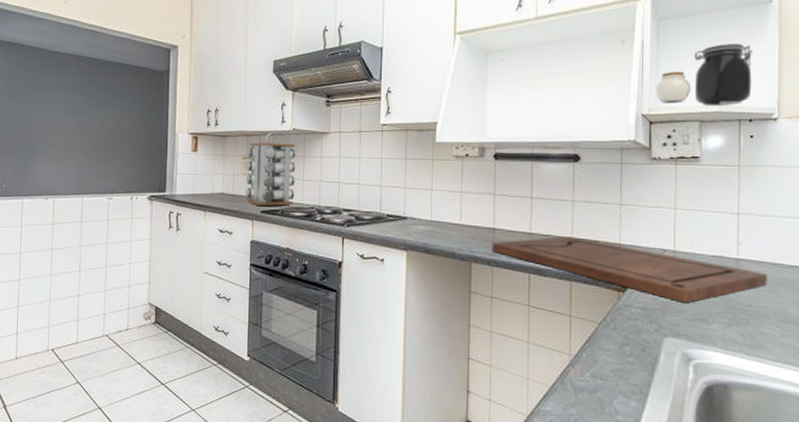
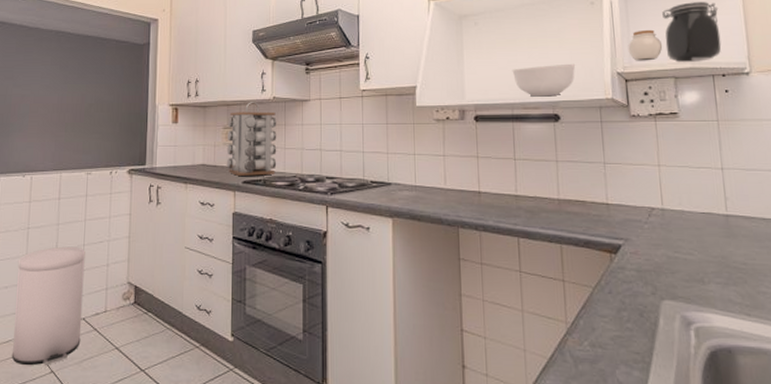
pedal bin: none [39,267,108,376] -> present [11,246,85,365]
cutting board: present [492,236,767,303] -> none [478,198,760,263]
bowl: none [535,103,601,137] -> present [512,63,576,97]

